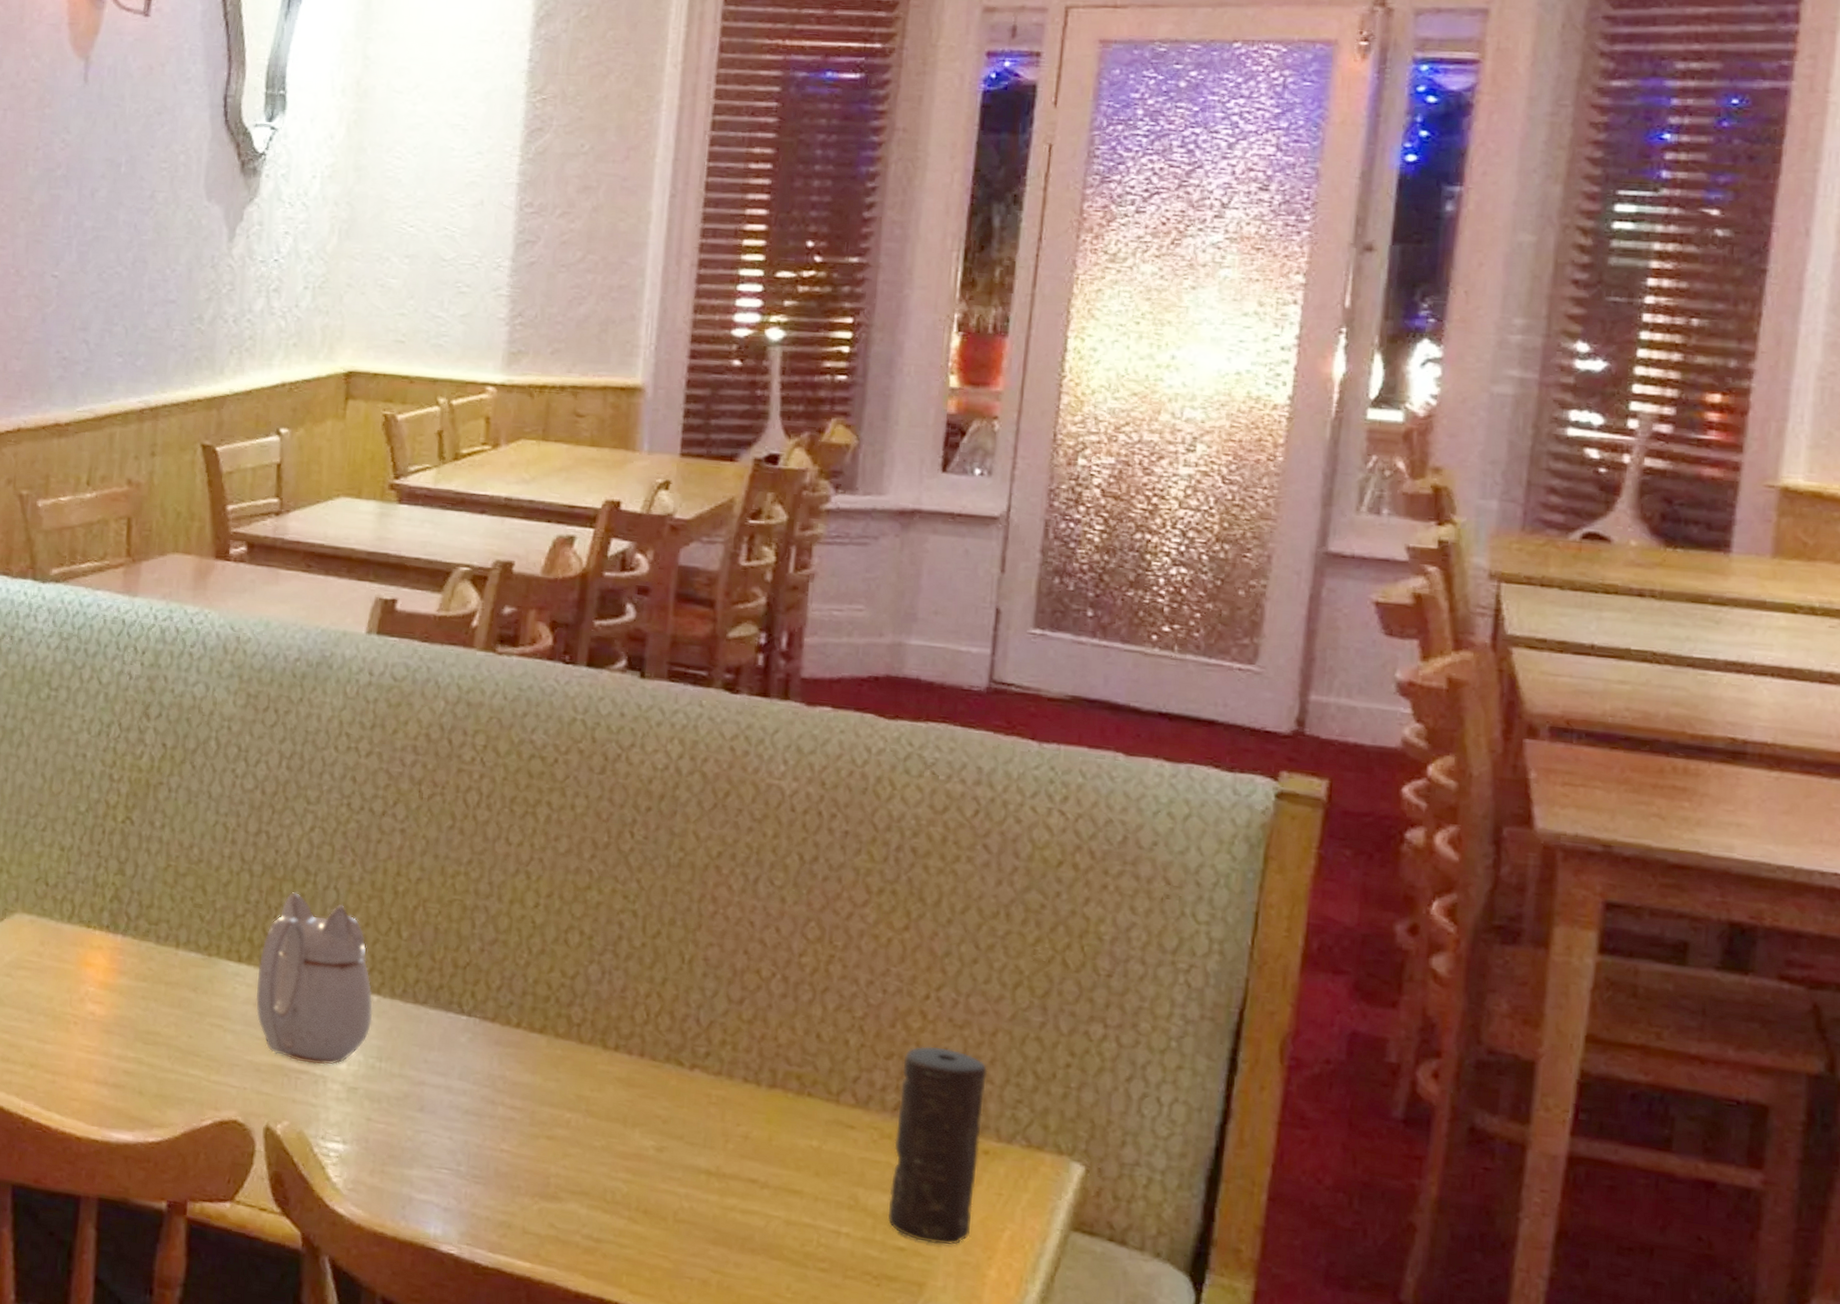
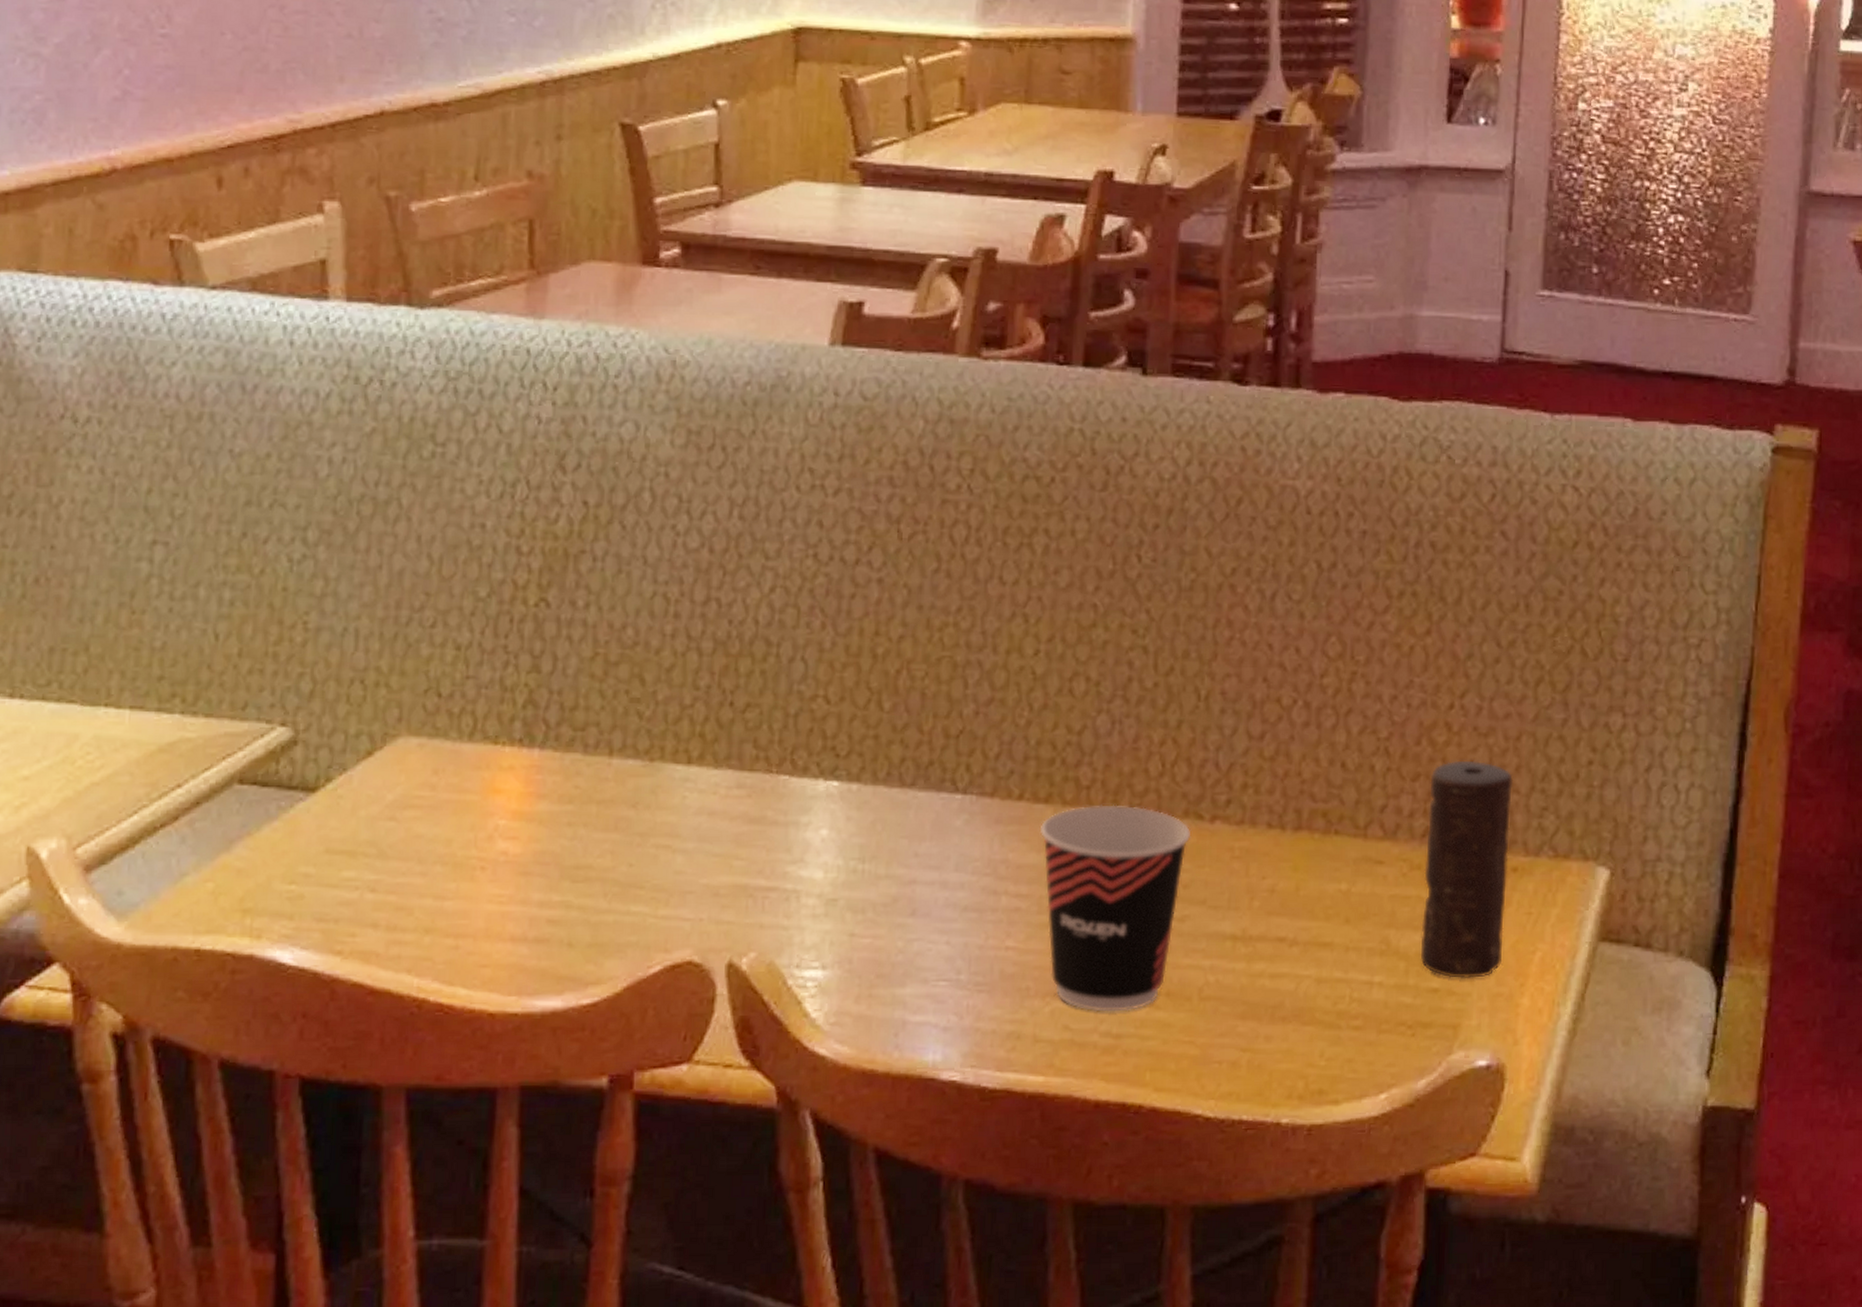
teapot: present [255,892,373,1065] -> none [710,670,853,877]
cup: none [534,1040,672,1221] -> present [1039,805,1191,1012]

